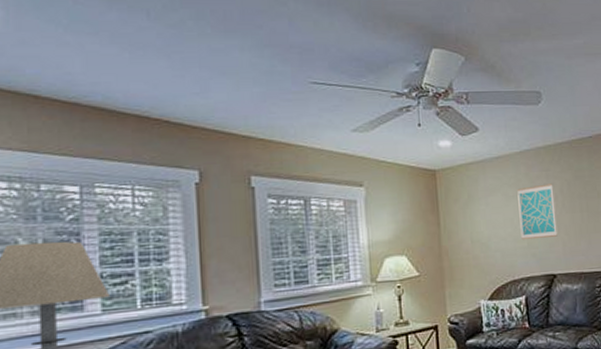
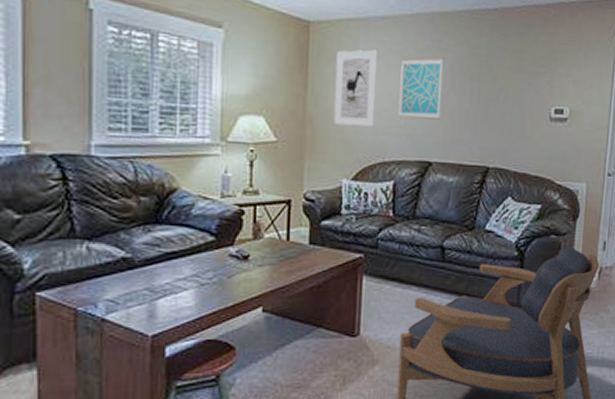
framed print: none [461,185,501,254] -> present [333,49,378,127]

